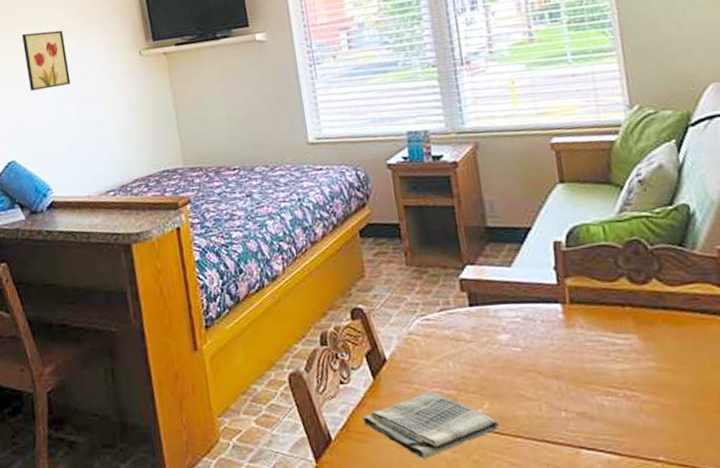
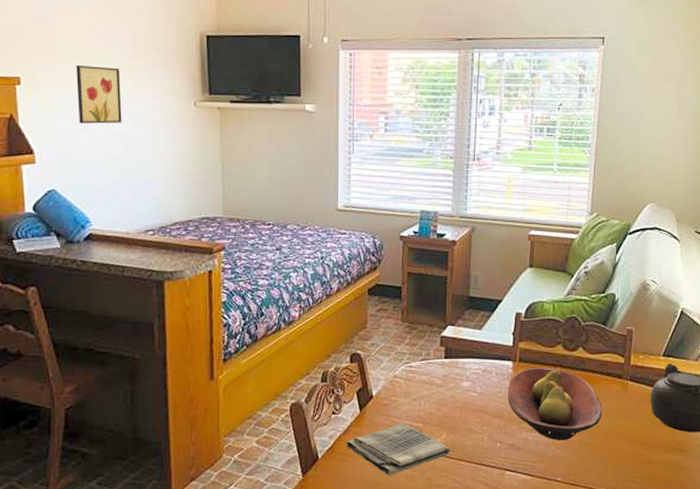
fruit bowl: none [561,309,707,405] -> present [507,368,602,440]

